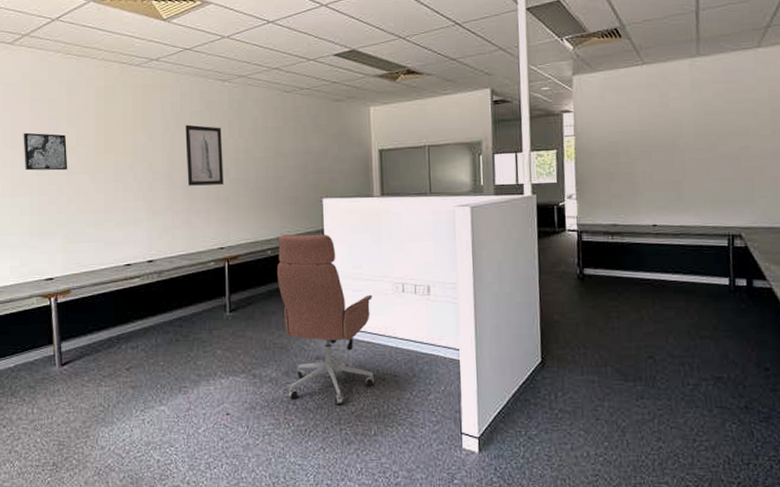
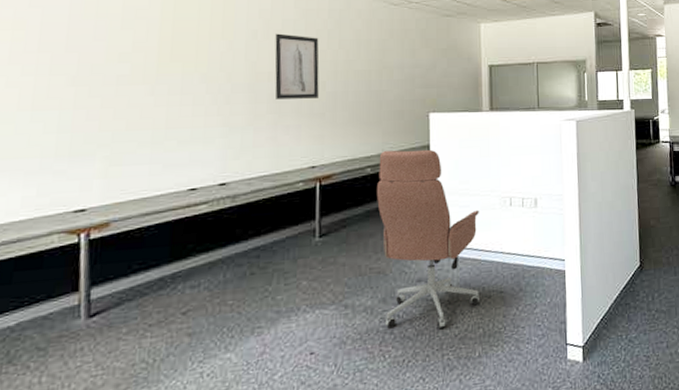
wall art: present [23,132,68,171] -> none [55,35,119,81]

